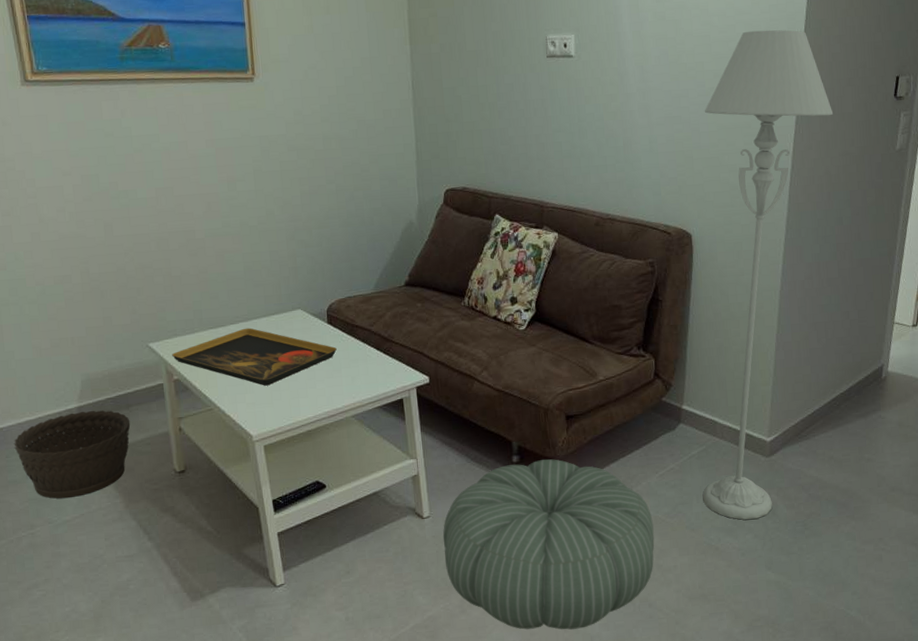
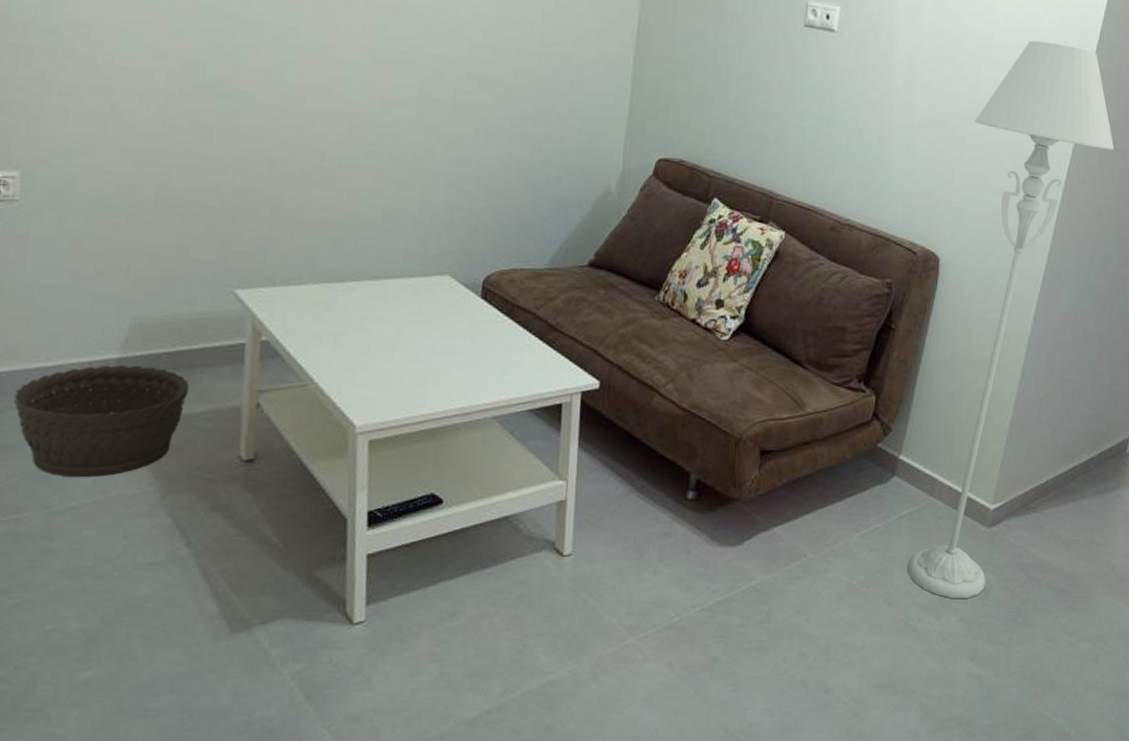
decorative tray: present [172,328,337,386] -> none [264,288,487,365]
pouf: present [442,459,655,630] -> none [582,500,845,712]

